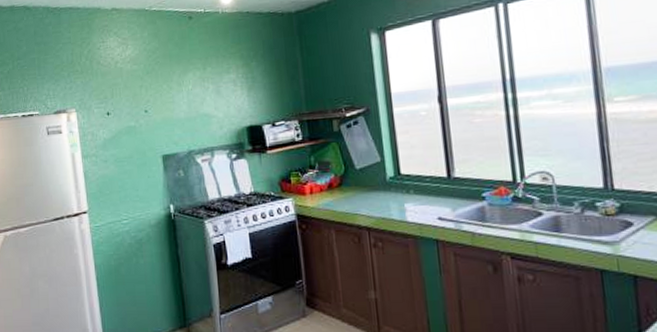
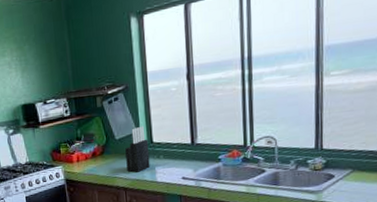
knife block: none [367,154,398,209] -> present [125,126,150,173]

